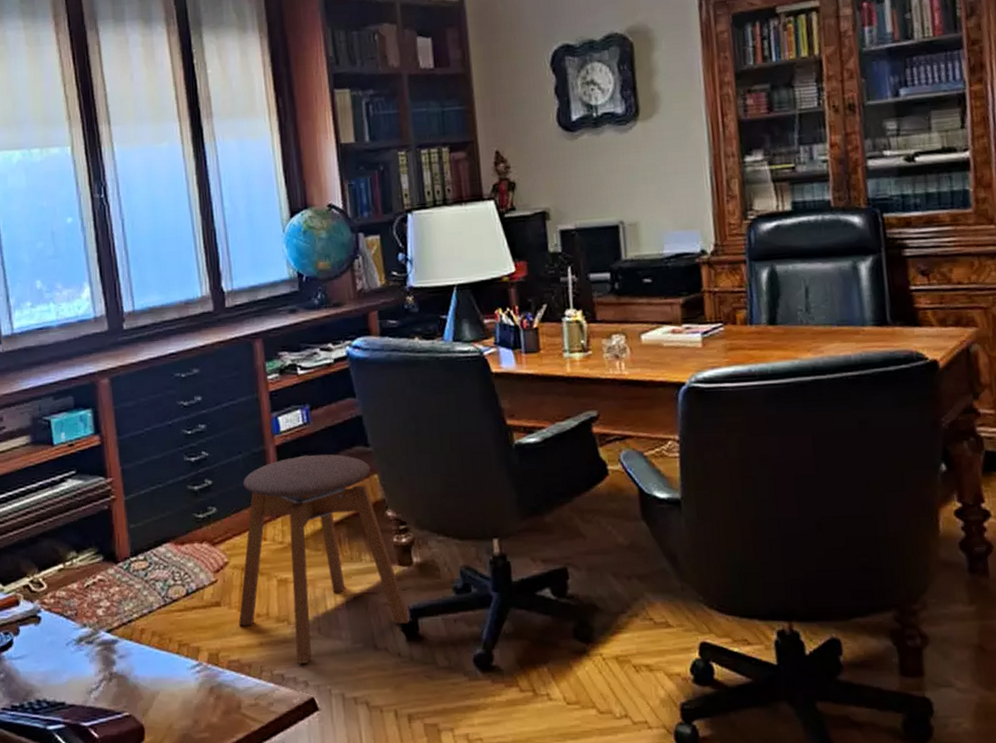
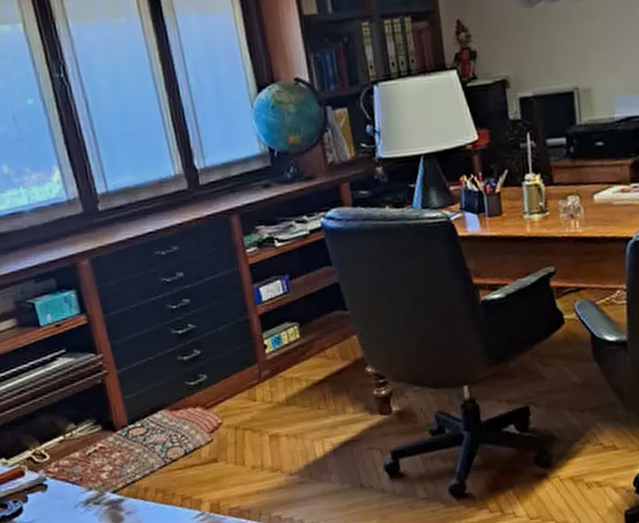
stool: present [239,454,410,664] -> none [230,319,392,506]

